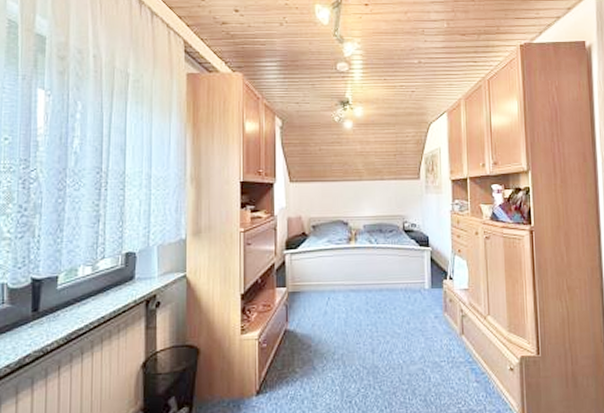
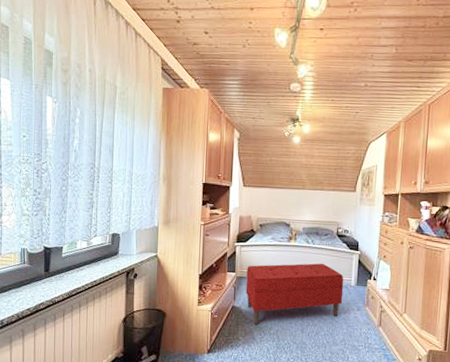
bench: none [300,266,417,351] -> present [245,263,344,325]

